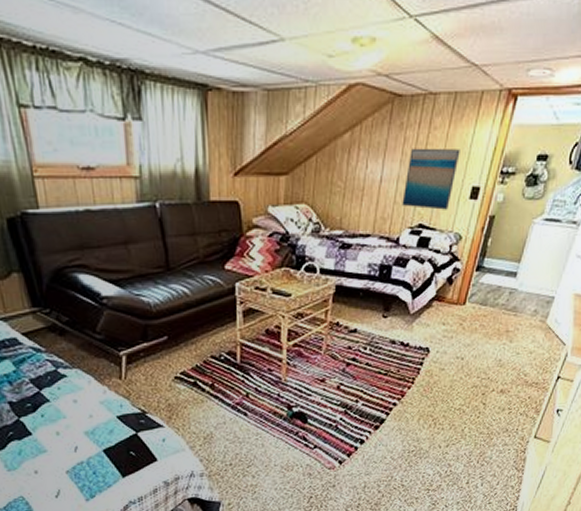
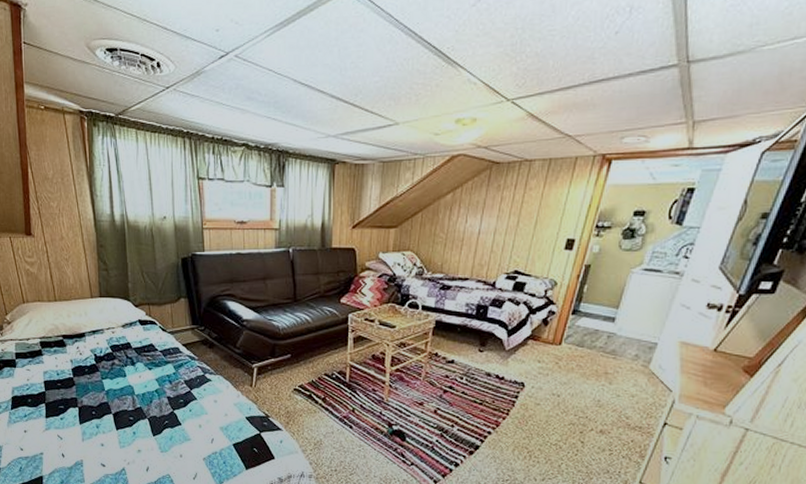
wall art: present [402,148,460,210] -> none [498,205,555,259]

